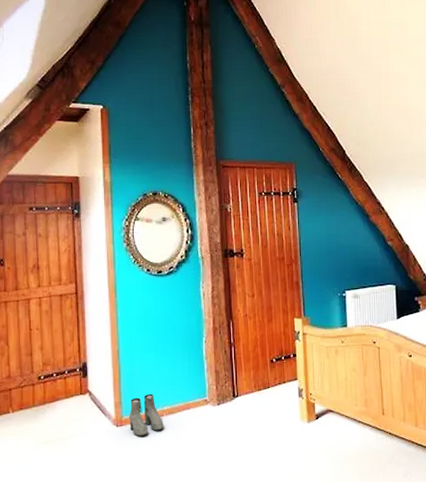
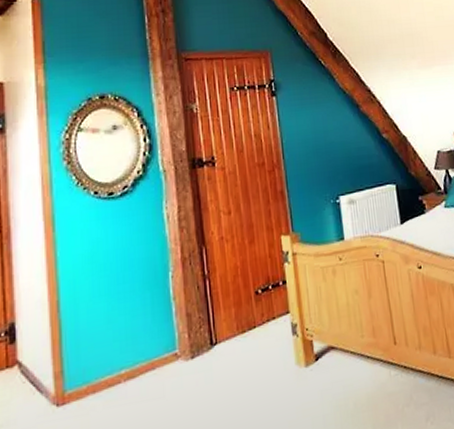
boots: present [129,393,164,436] -> none [74,354,121,416]

